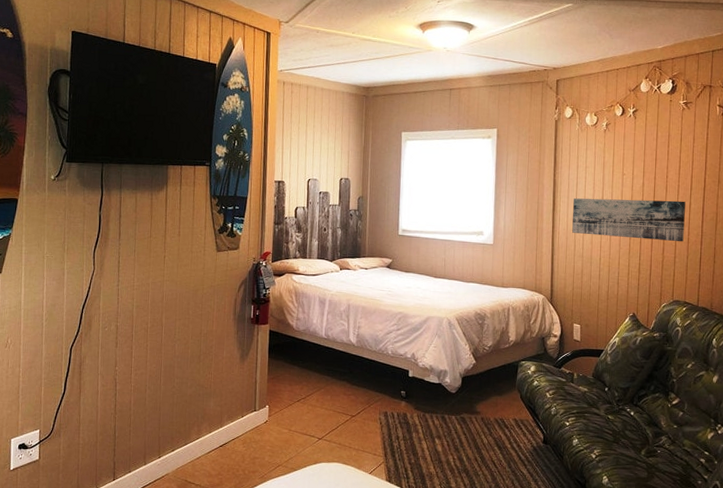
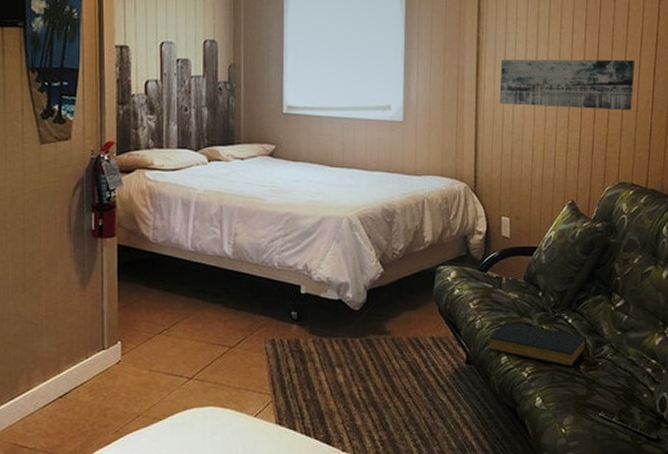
hardback book: none [561,410,646,452] -> present [488,322,586,367]

